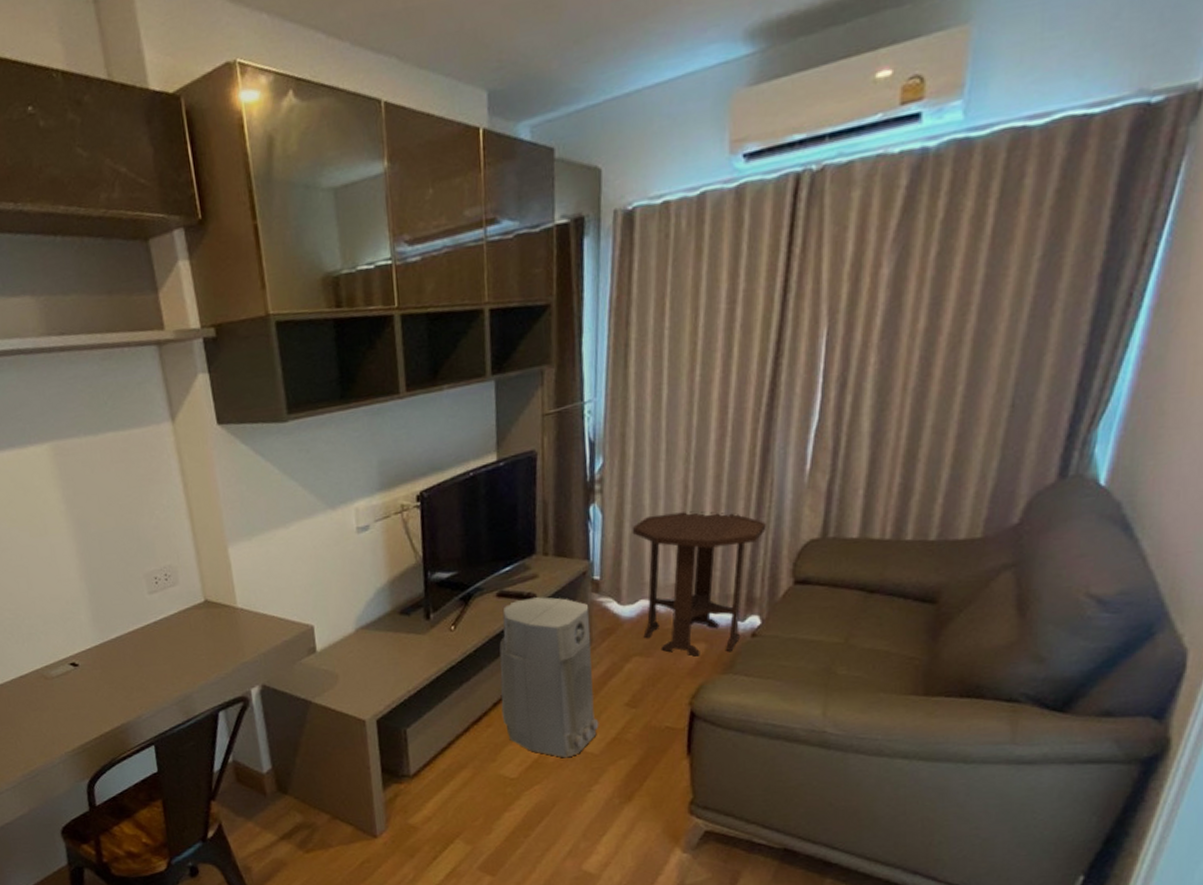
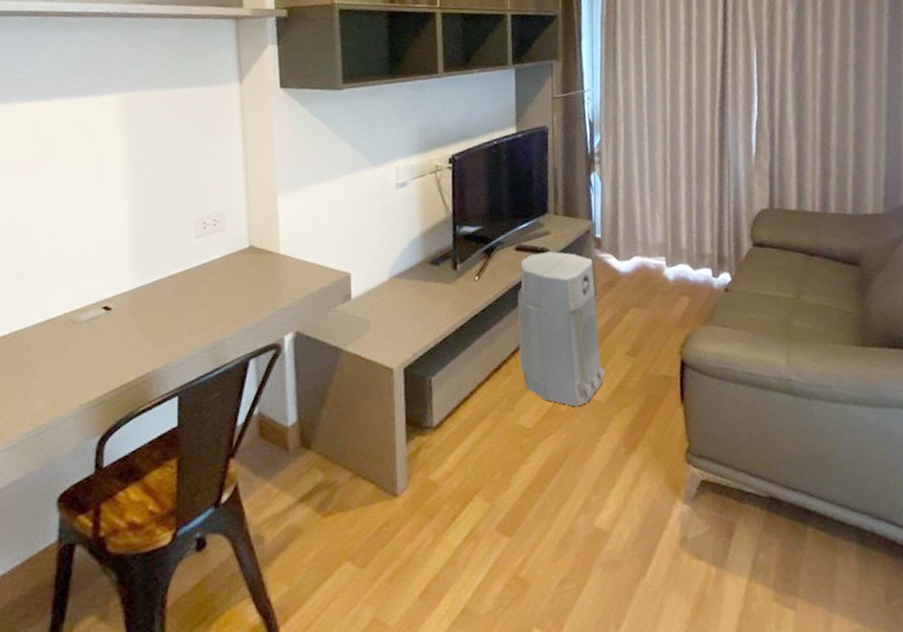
side table: present [632,511,768,656] -> none [625,182,729,309]

